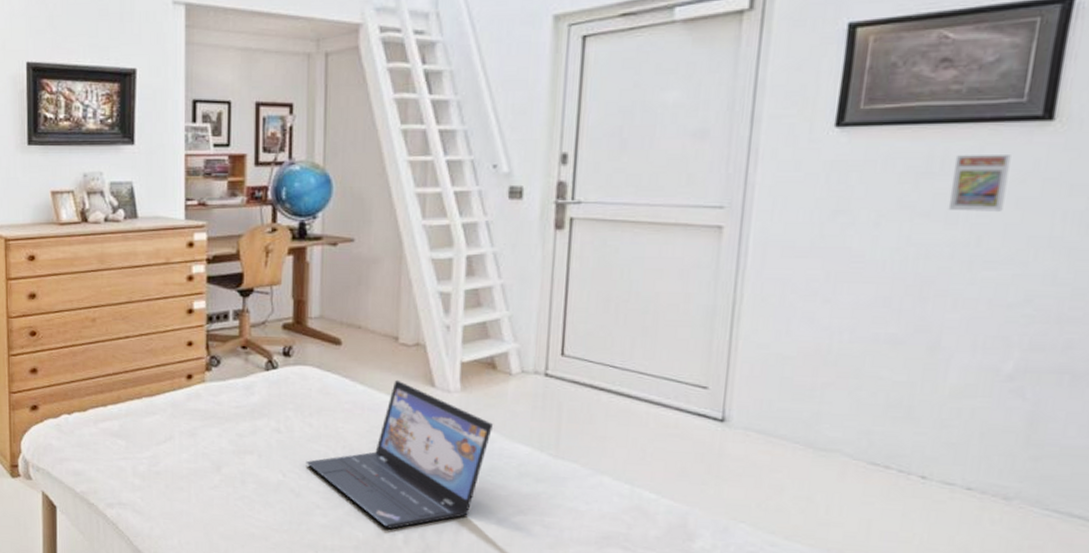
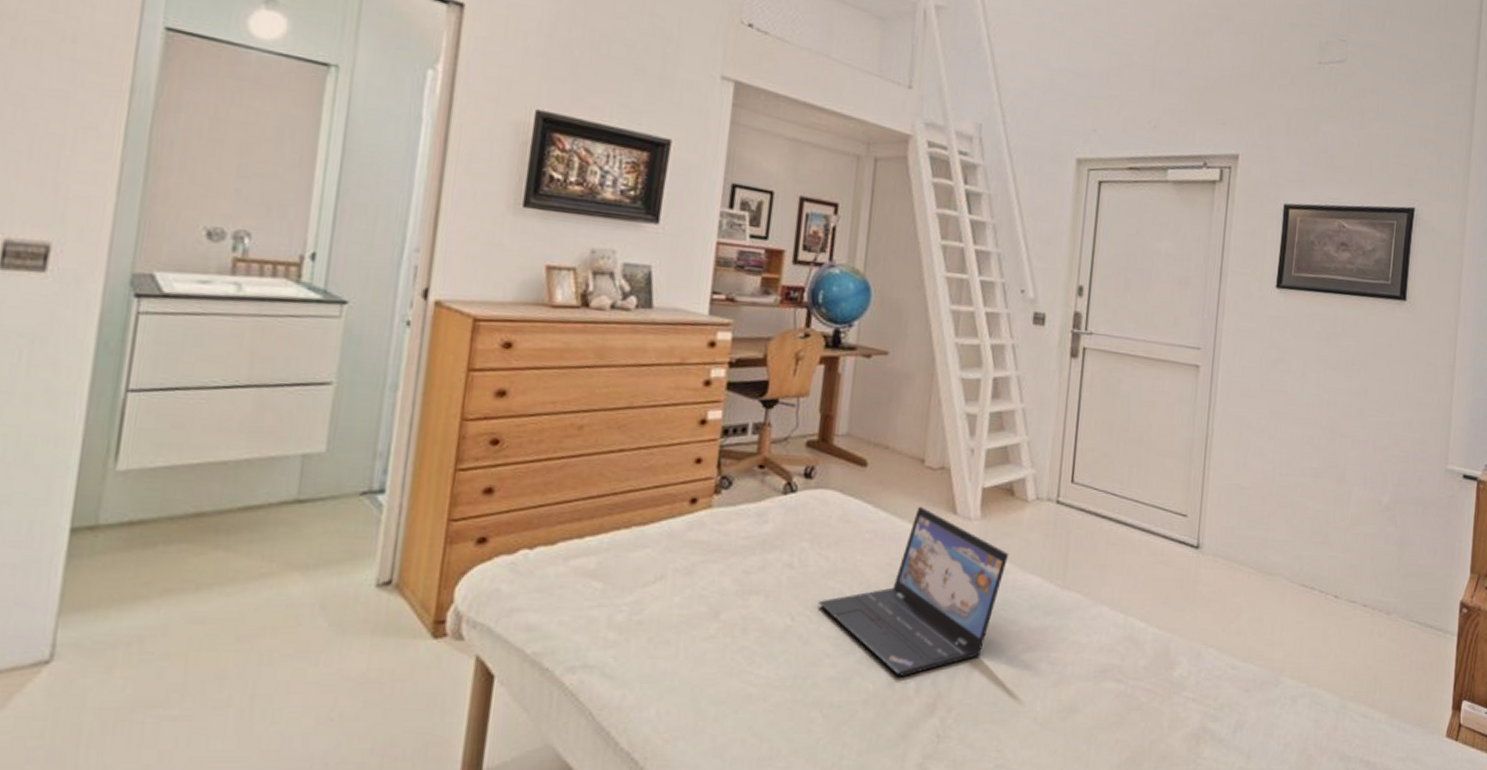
trading card display case: present [948,155,1011,212] -> none [1347,321,1383,369]

